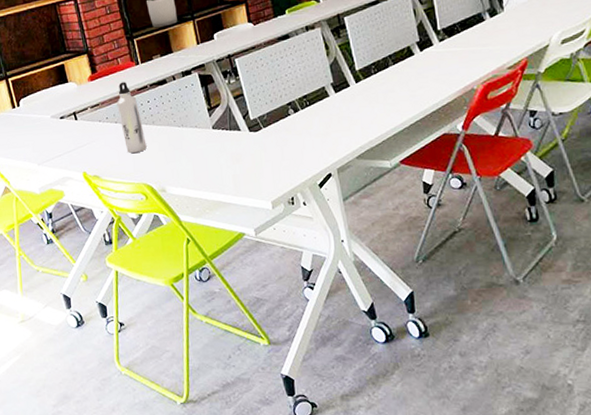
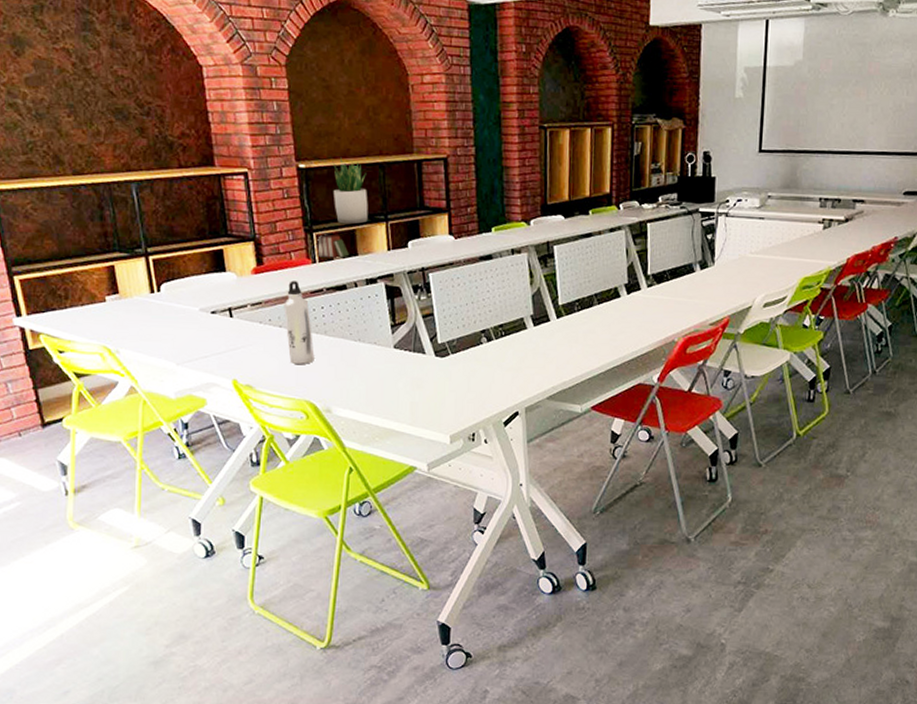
books: none [135,37,165,59] -> present [315,233,349,258]

